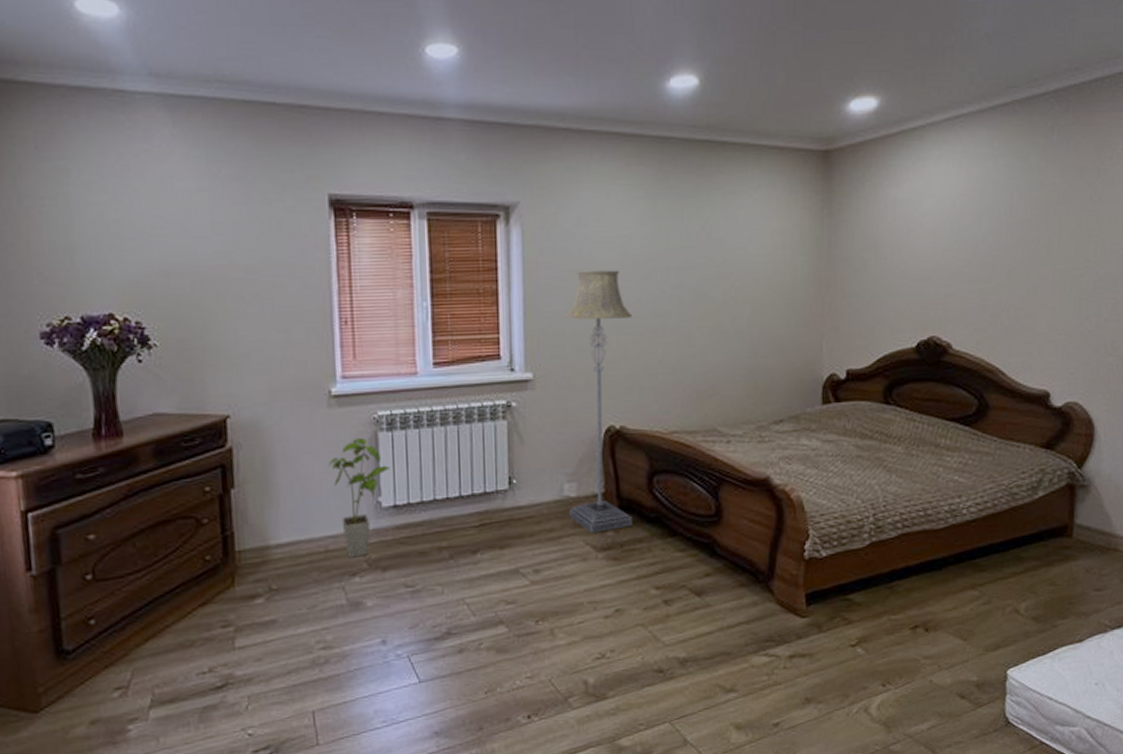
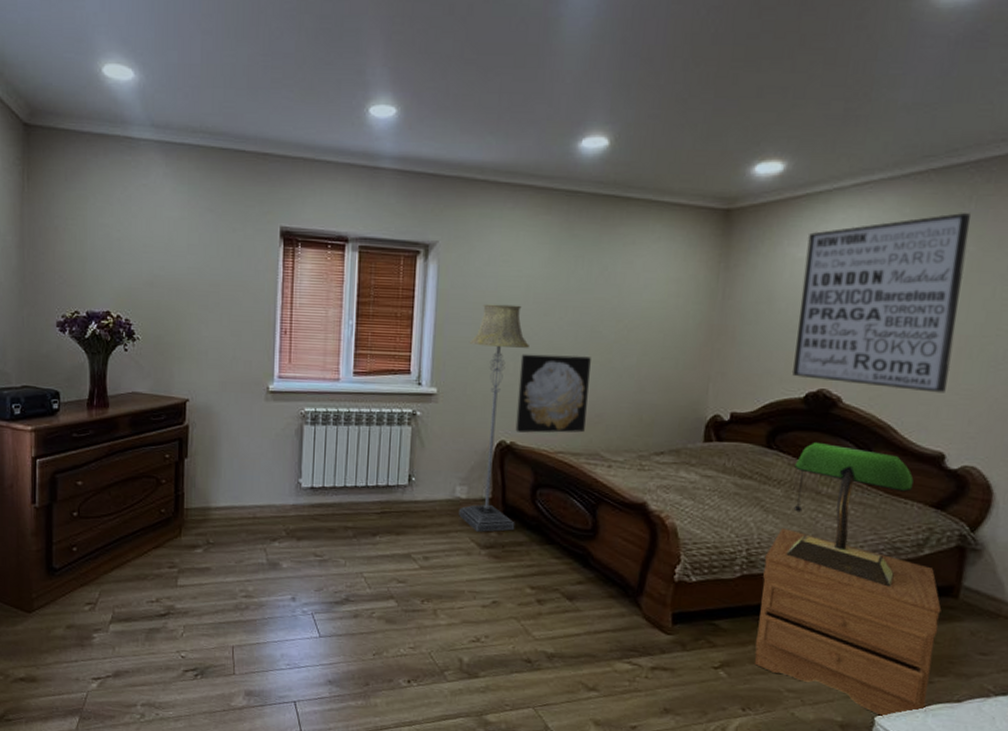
house plant: present [328,438,390,558] -> none [261,428,310,526]
wall art: none [624,322,699,414] -> present [515,354,591,433]
nightstand: none [889,487,1058,671] -> present [754,528,942,719]
wall art: none [902,144,1054,331] -> present [791,213,970,393]
table lamp: none [912,392,1024,535] -> present [786,441,914,587]

